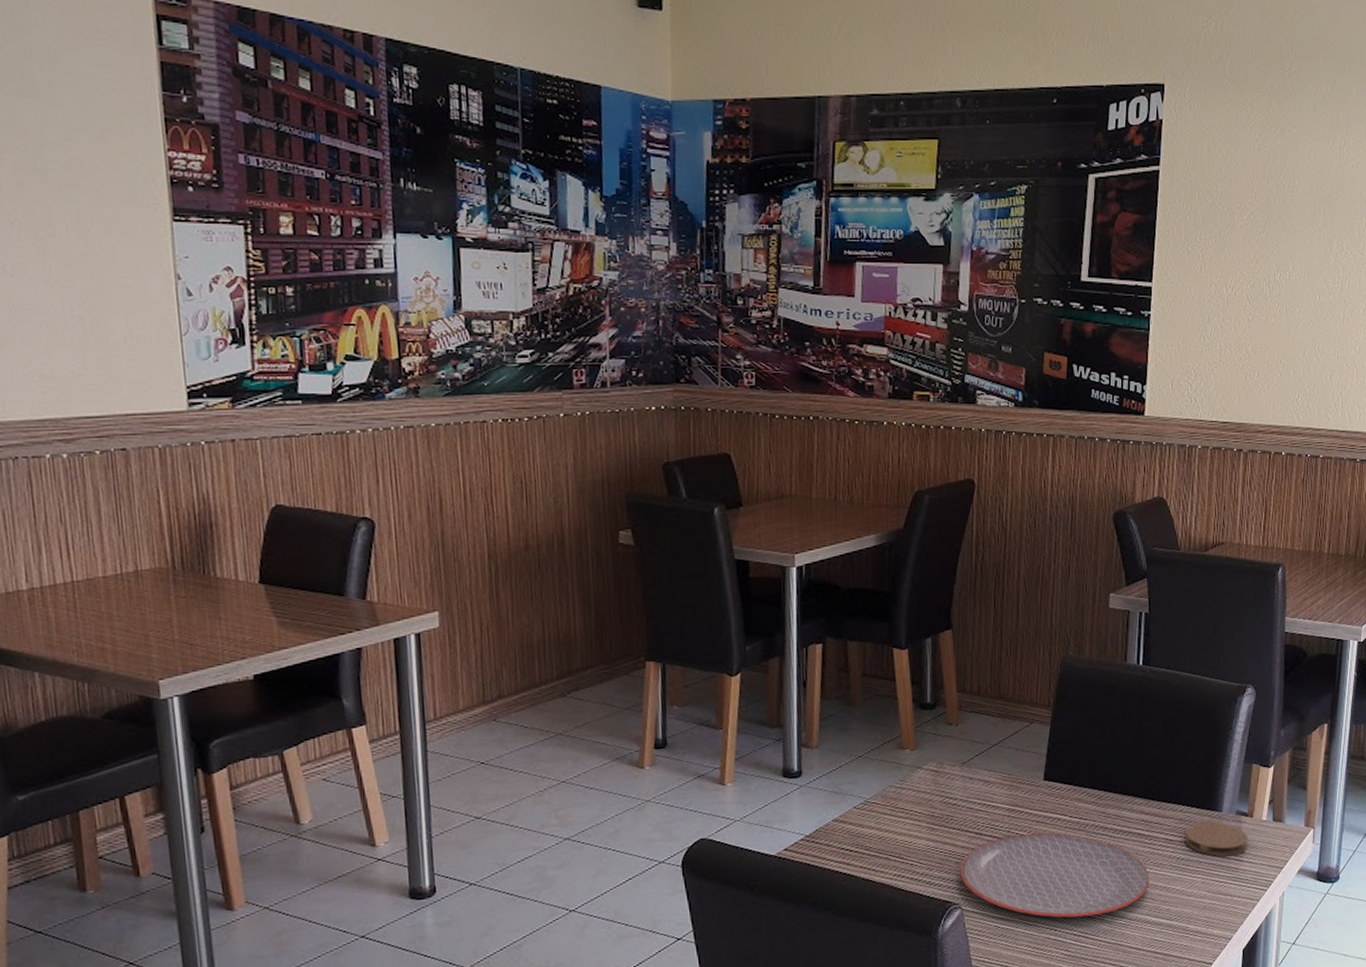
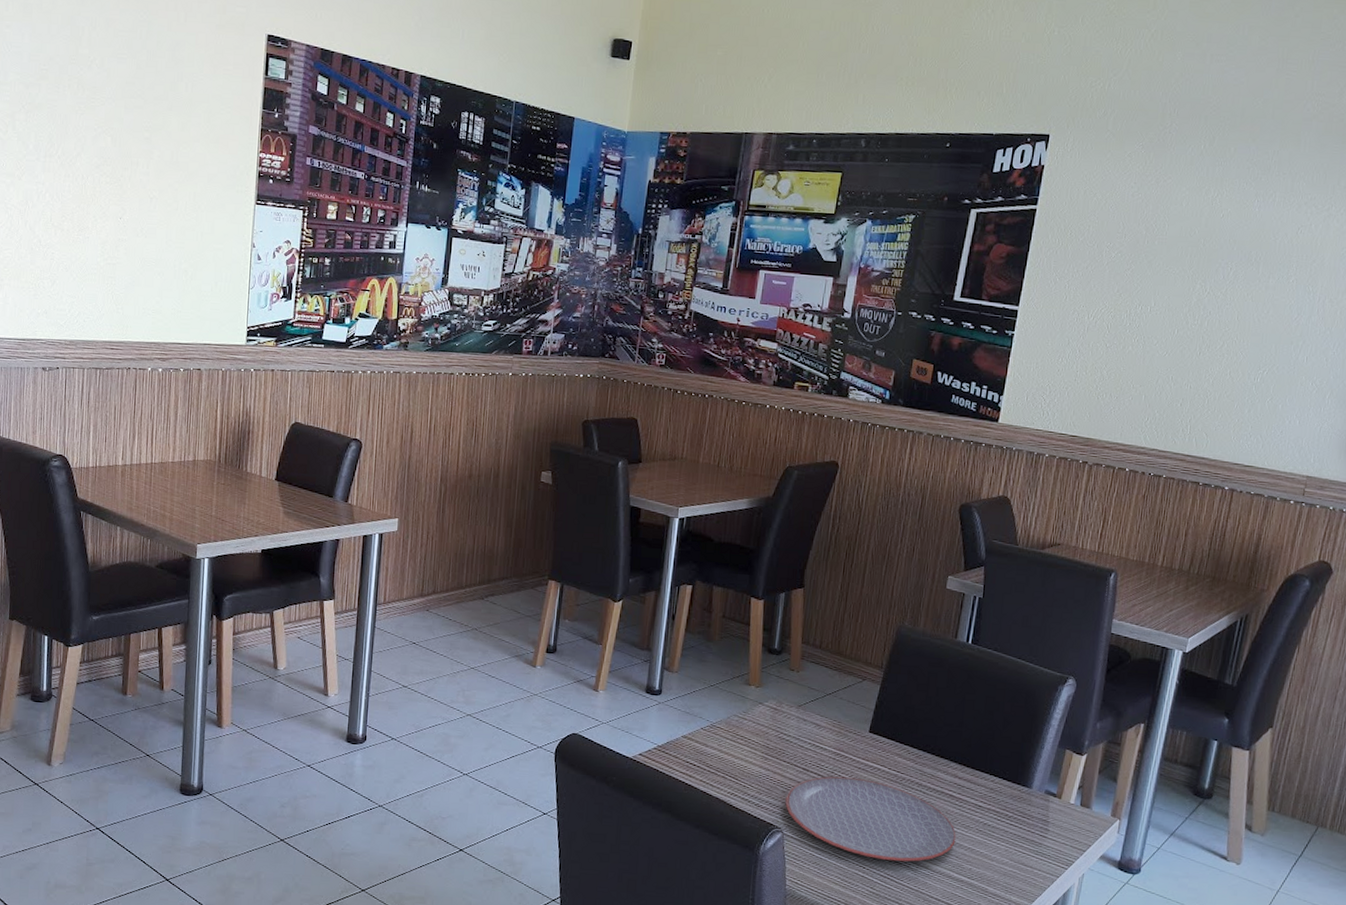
coaster: present [1185,822,1248,857] -> none [993,795,1055,831]

